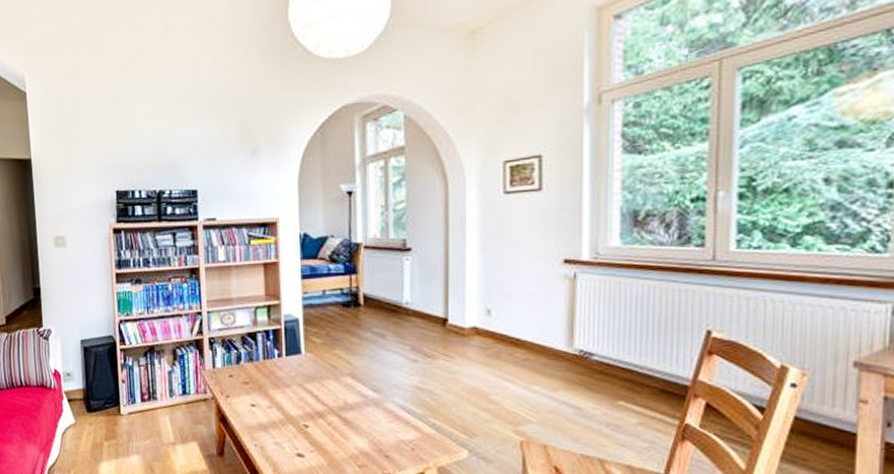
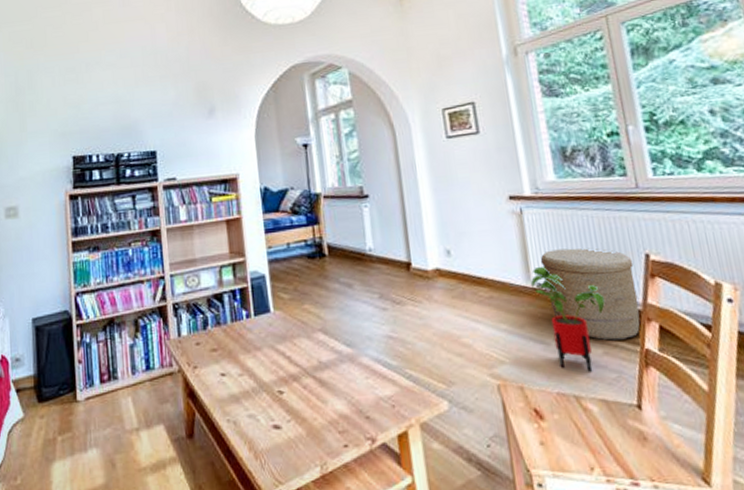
house plant: none [573,333,650,439] -> present [531,266,605,372]
basket: none [587,318,691,412] -> present [540,248,640,341]

